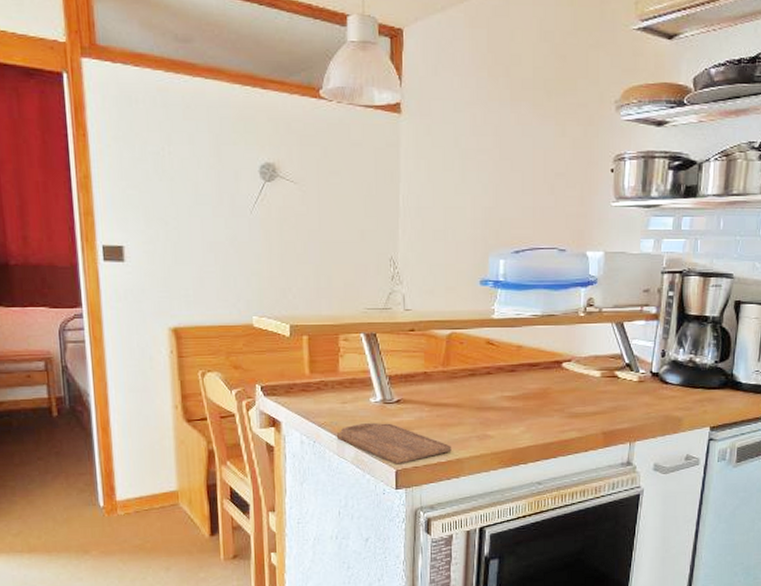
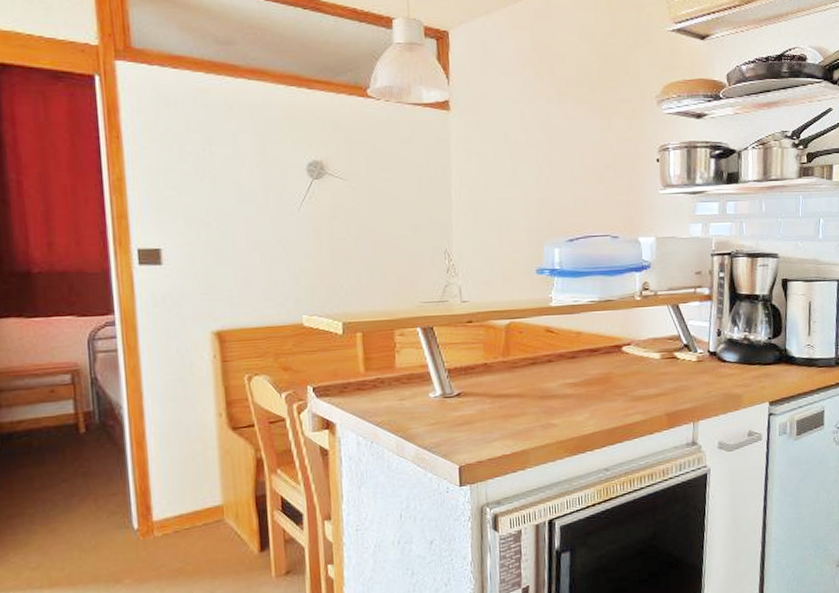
cutting board: present [337,422,452,465] -> none [396,417,516,460]

